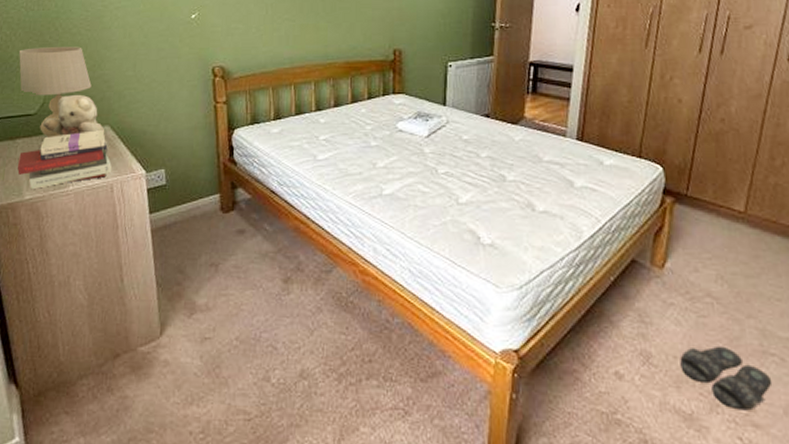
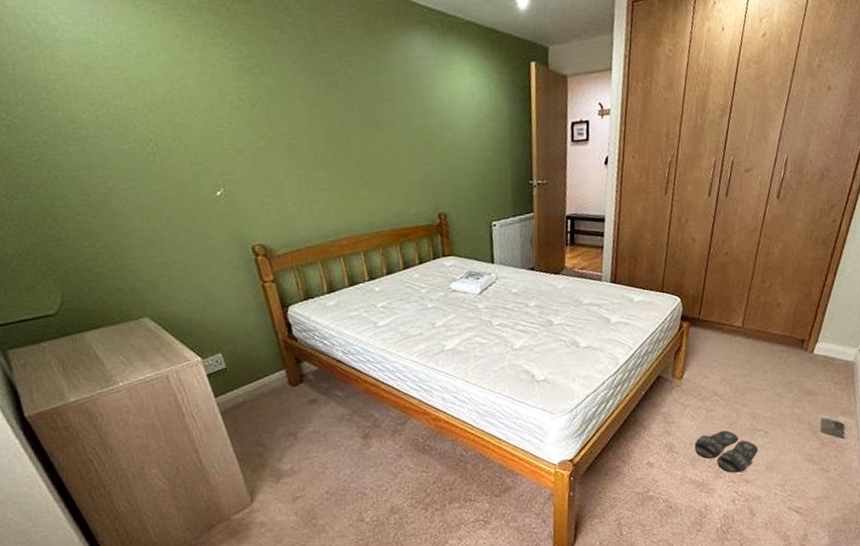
books: present [17,129,113,189] -> none [49,321,164,391]
table lamp: present [19,47,92,137] -> none [15,236,117,337]
teddy bear: present [39,94,109,152] -> none [68,287,155,349]

